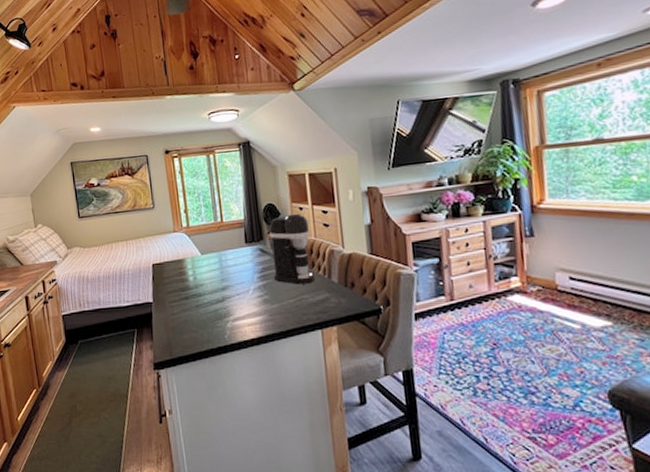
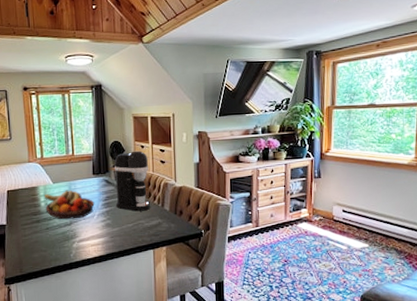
fruit bowl: none [191,261,249,296] -> present [43,190,95,220]

